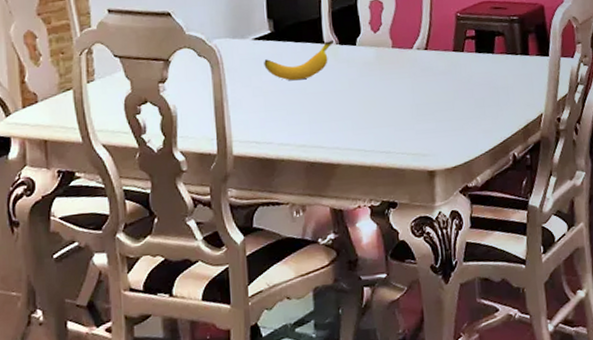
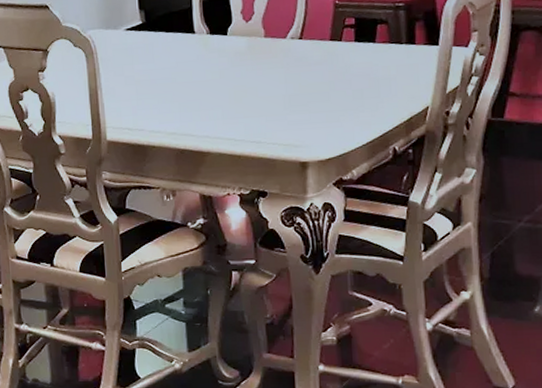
banana: present [264,40,335,81] -> none [136,29,206,70]

